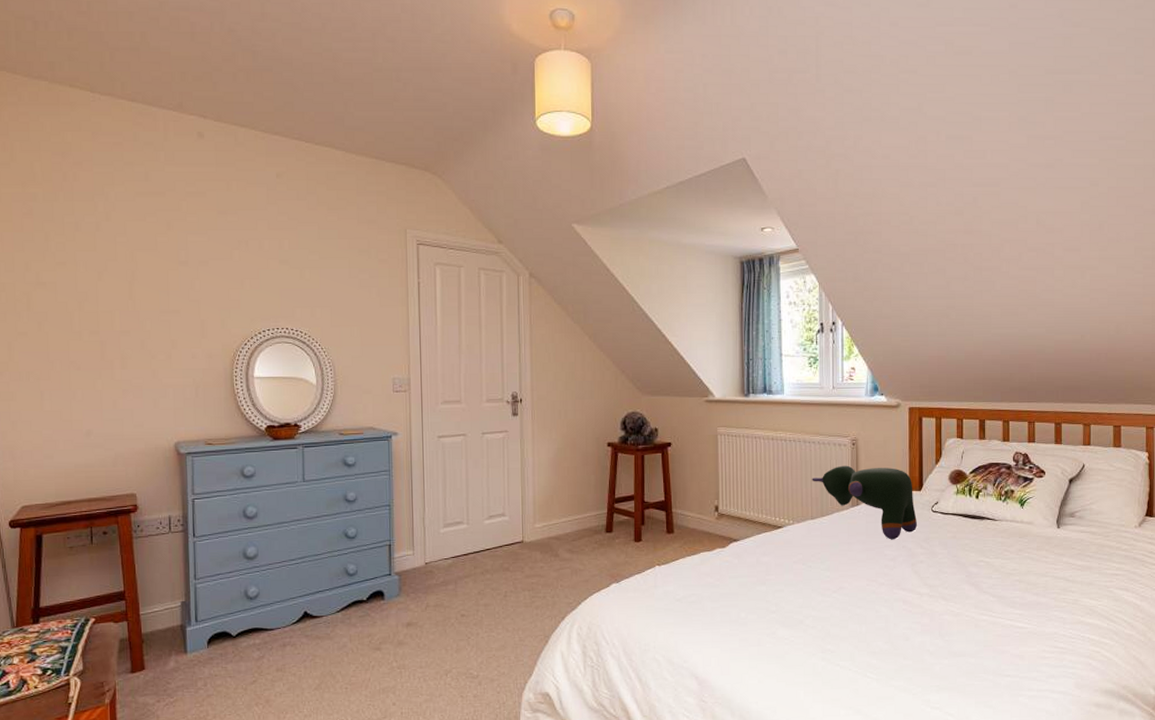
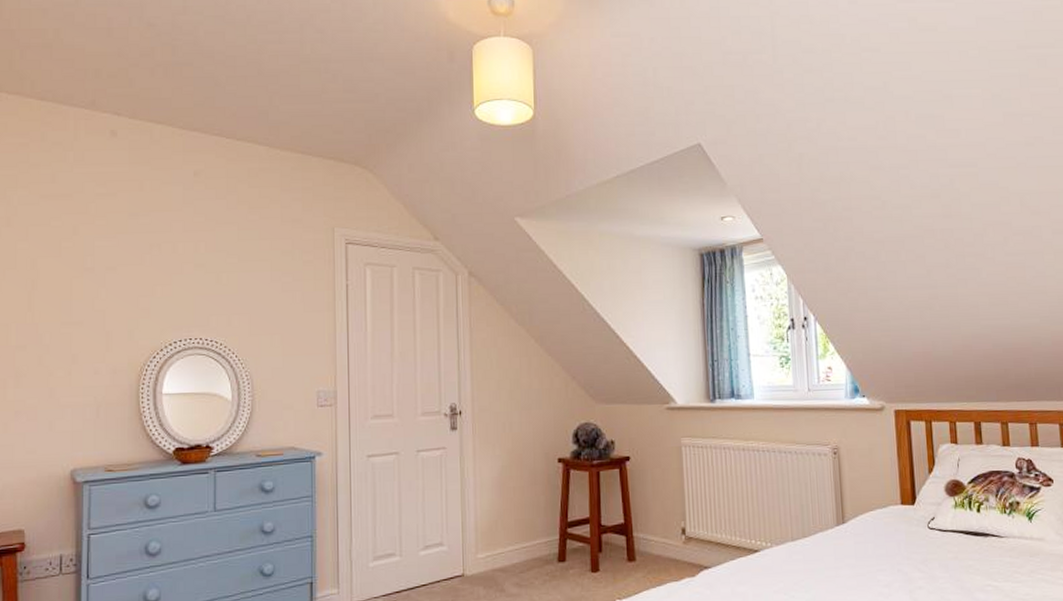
stuffed bear: present [812,465,917,539] -> none [790,477,913,562]

